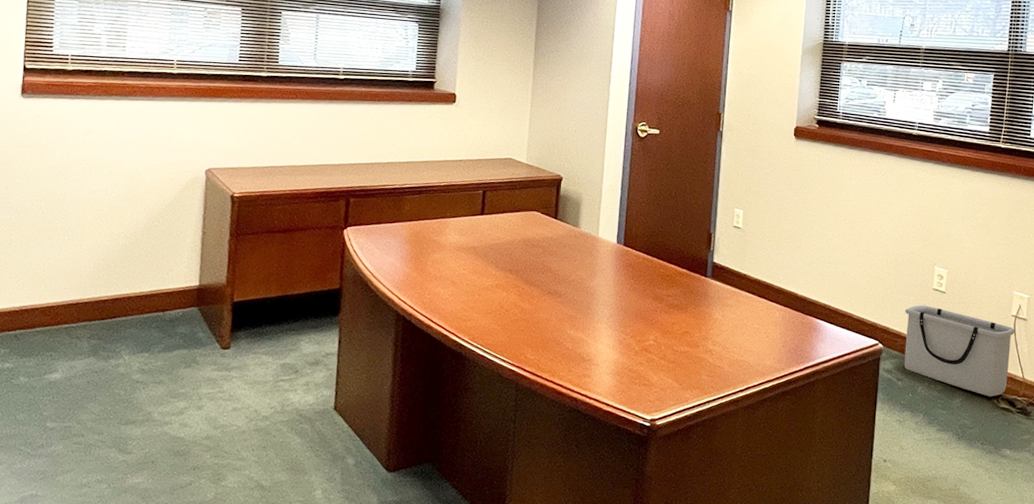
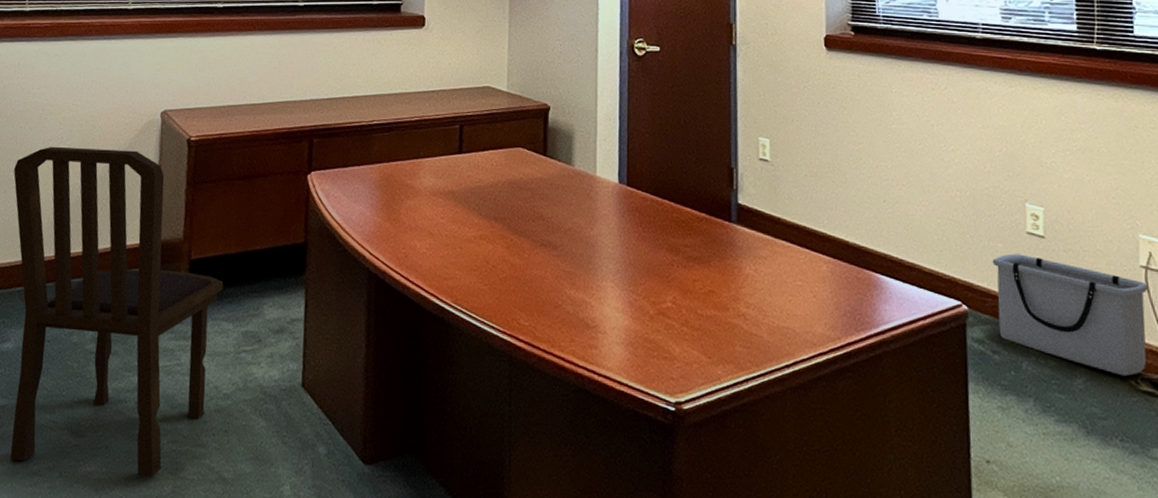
chair: none [58,197,264,487] -> present [10,146,224,478]

